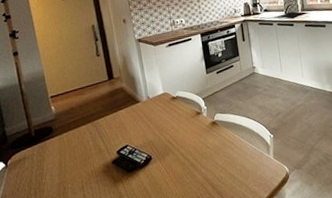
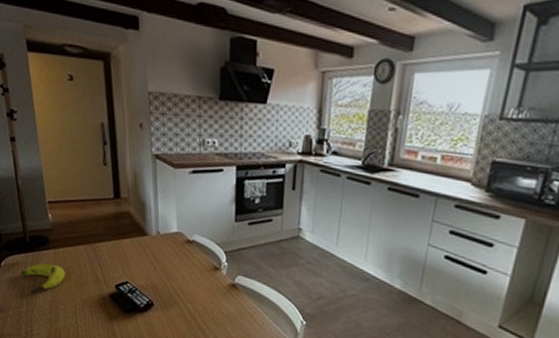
banana: none [28,149,71,182] -> present [21,263,66,294]

